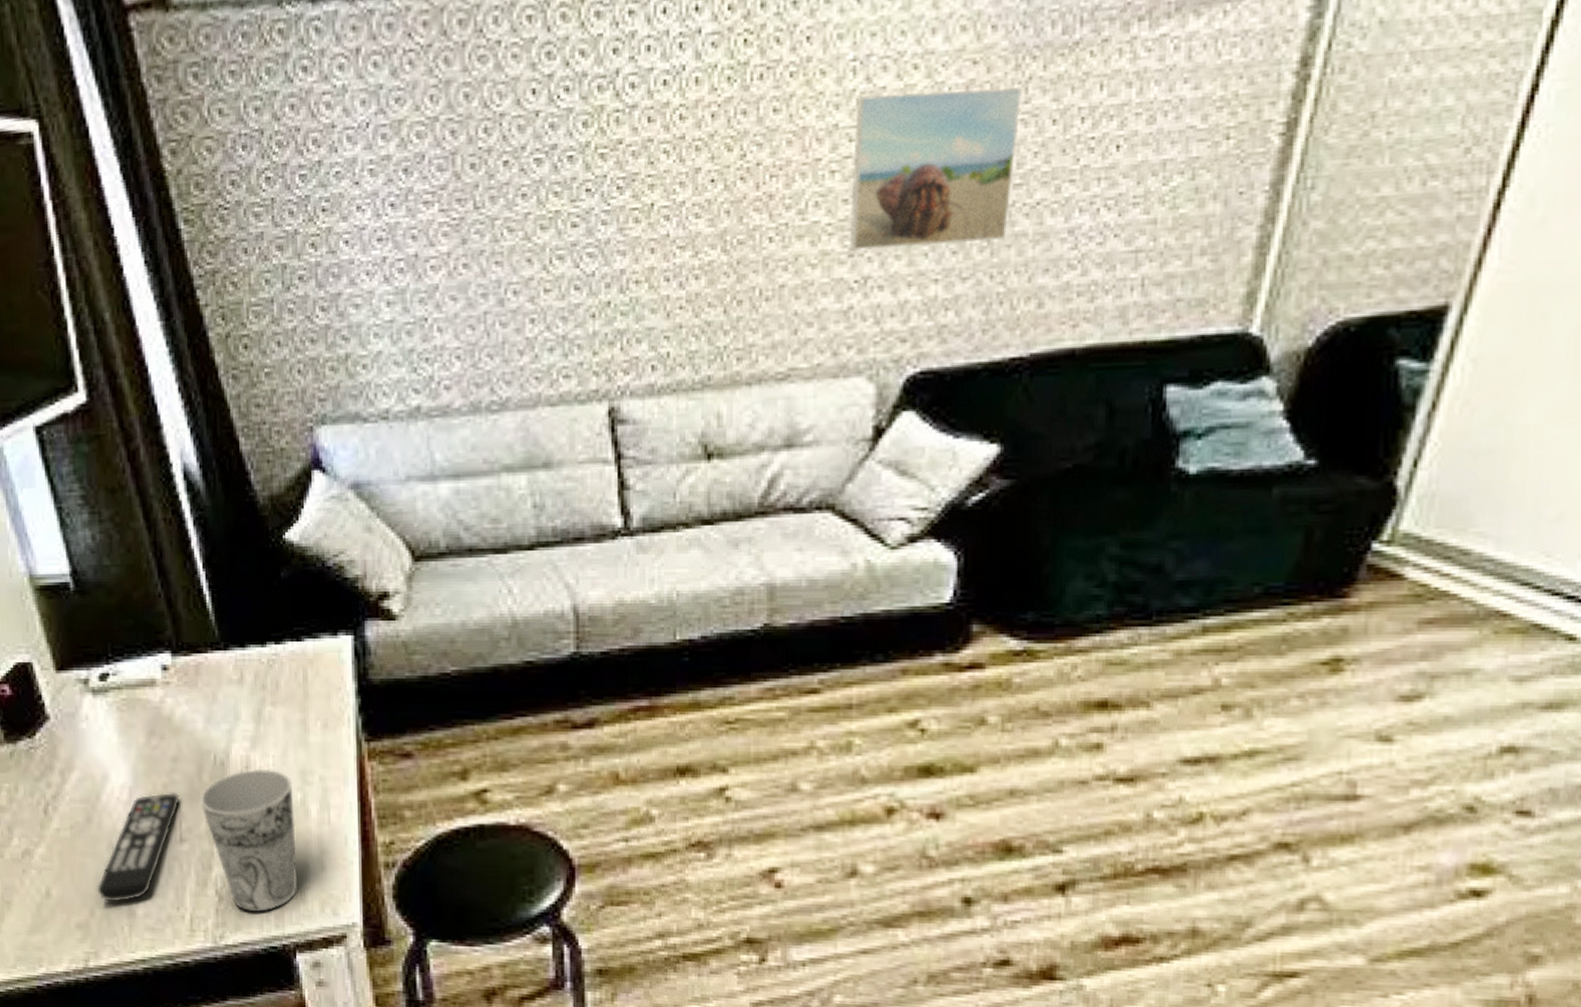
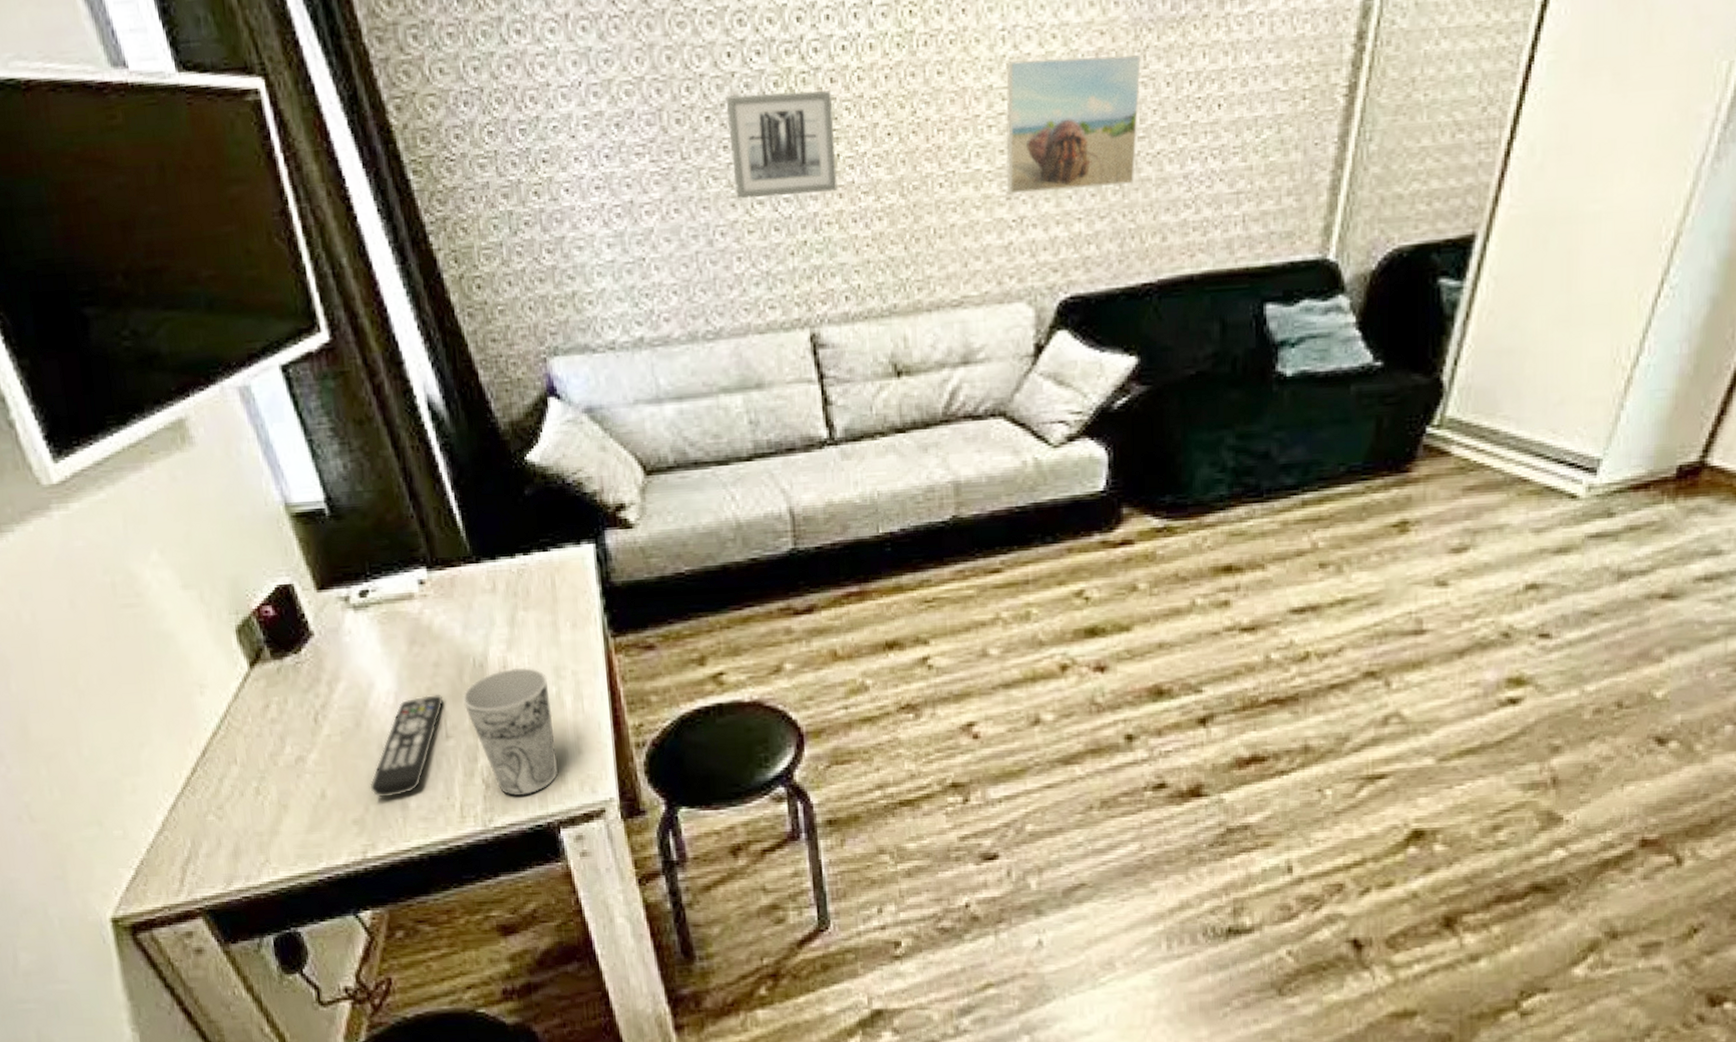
wall art: none [527,131,649,254] -> present [725,91,838,199]

